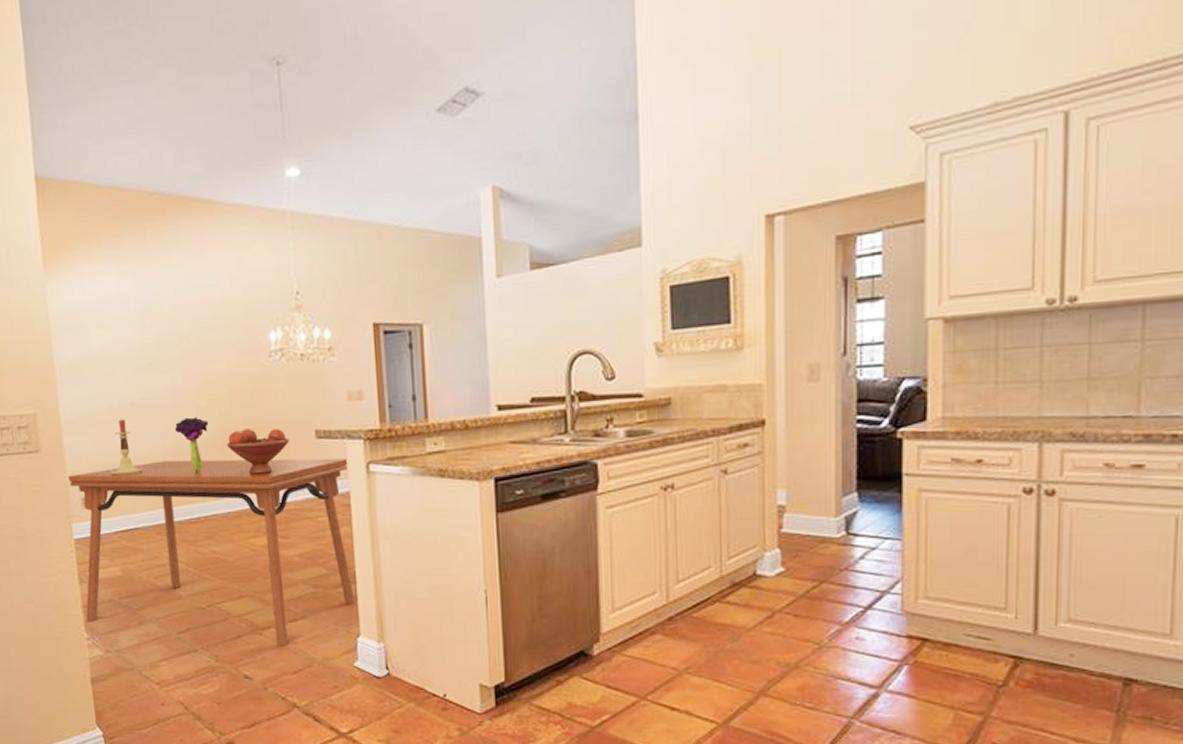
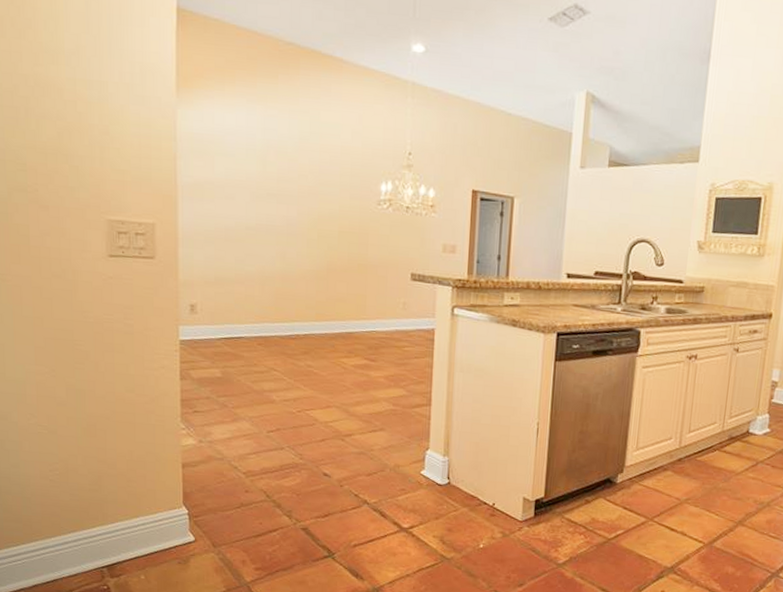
dining table: present [68,458,356,647] -> none [180,281,436,452]
candlestick: present [110,419,143,476] -> none [221,240,251,290]
bouquet: present [174,417,209,474] -> none [285,246,317,297]
fruit bowl: present [227,429,290,474] -> none [331,264,388,305]

